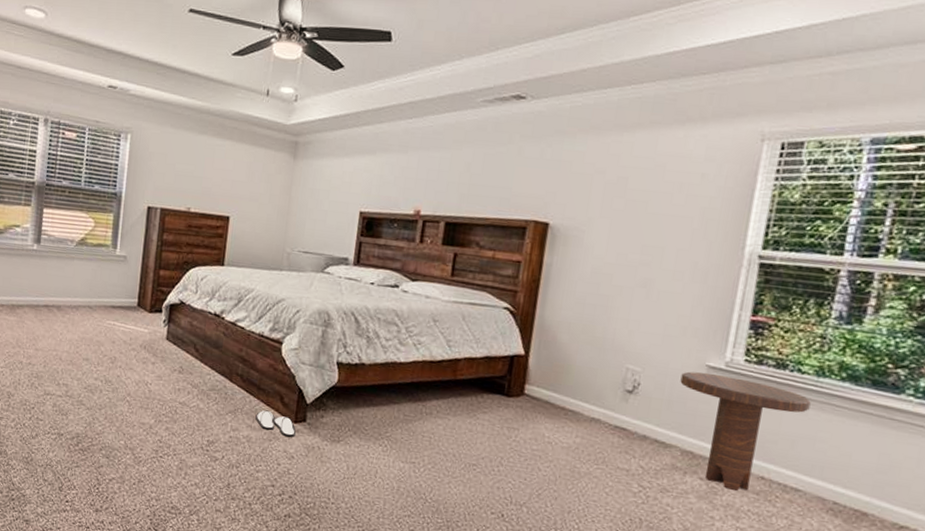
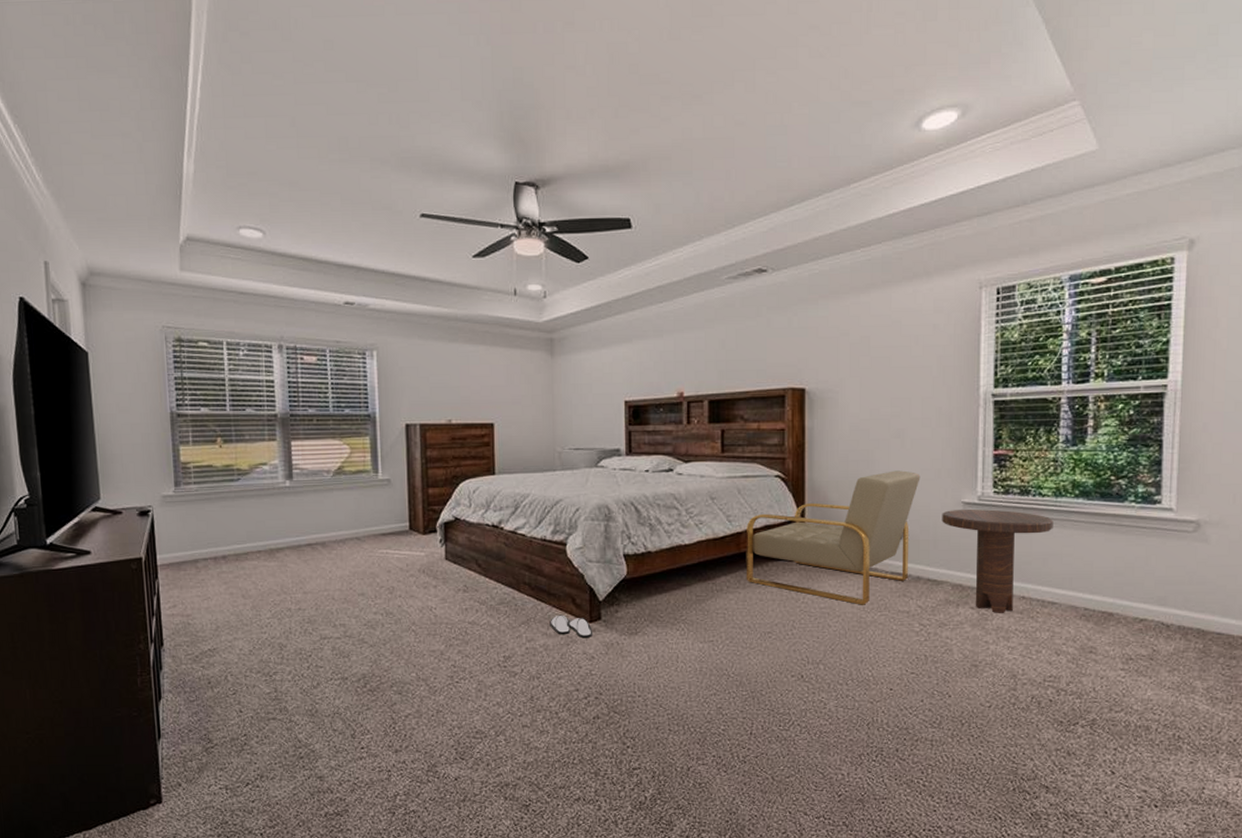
armchair: none [457,320,663,455] -> present [745,470,921,605]

